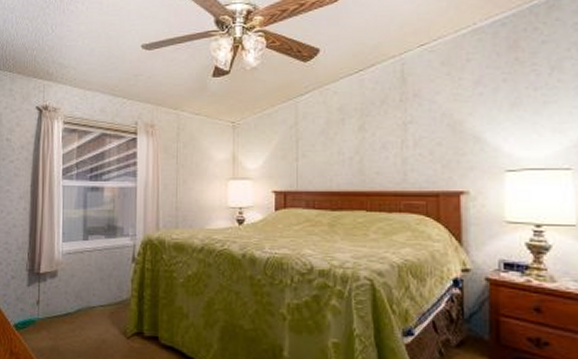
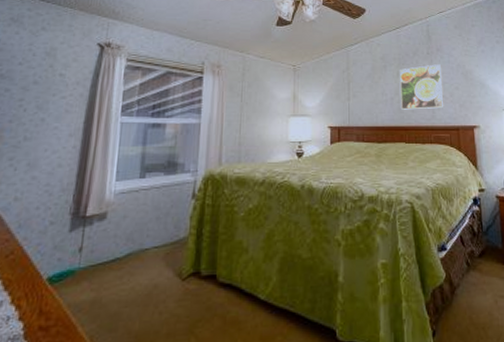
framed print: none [361,114,420,172] -> present [399,64,444,110]

